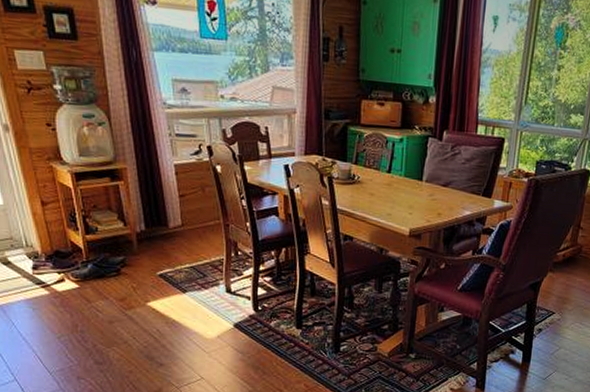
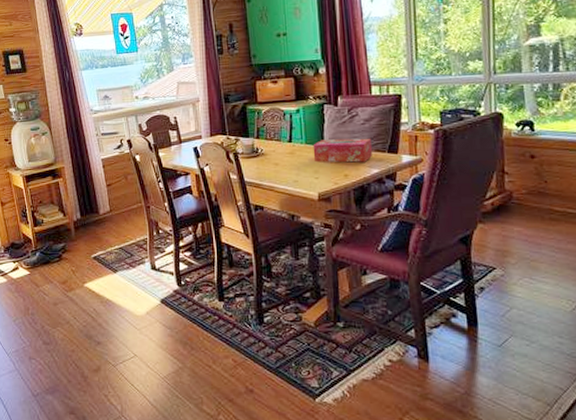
tissue box: none [410,174,468,203] -> present [312,138,372,163]

